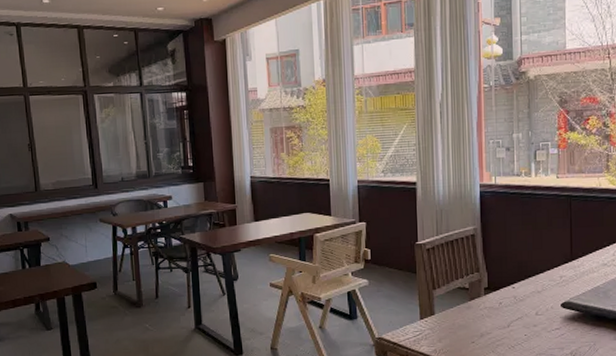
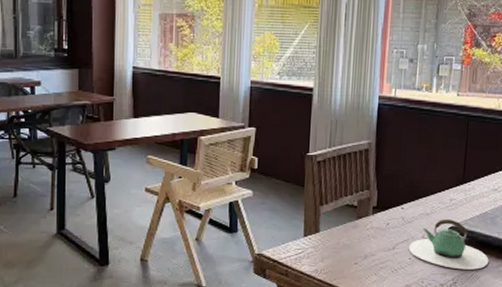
teapot: none [523,295,606,343] -> present [408,218,489,270]

